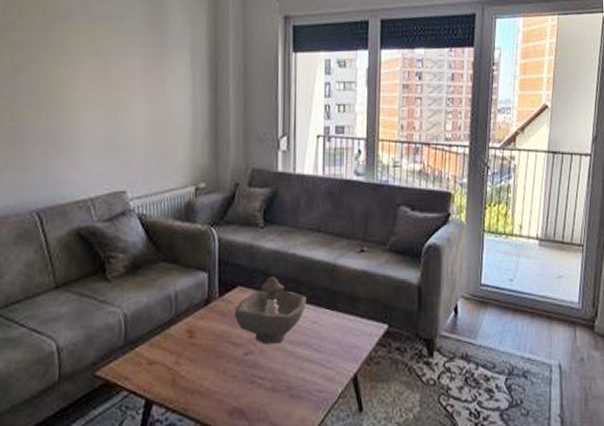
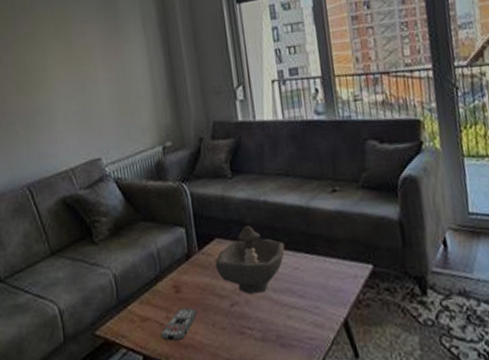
remote control: none [167,354,208,386] -> present [161,308,197,341]

